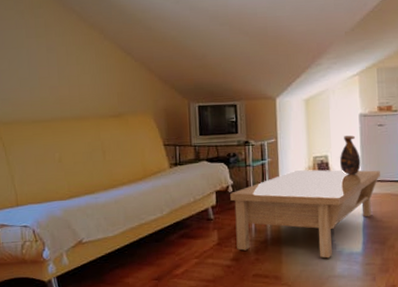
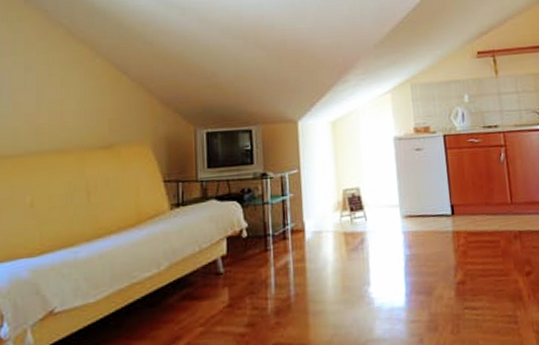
coffee table: present [230,169,380,258] -> none [244,203,421,317]
vase: present [339,135,361,175] -> none [373,162,399,210]

